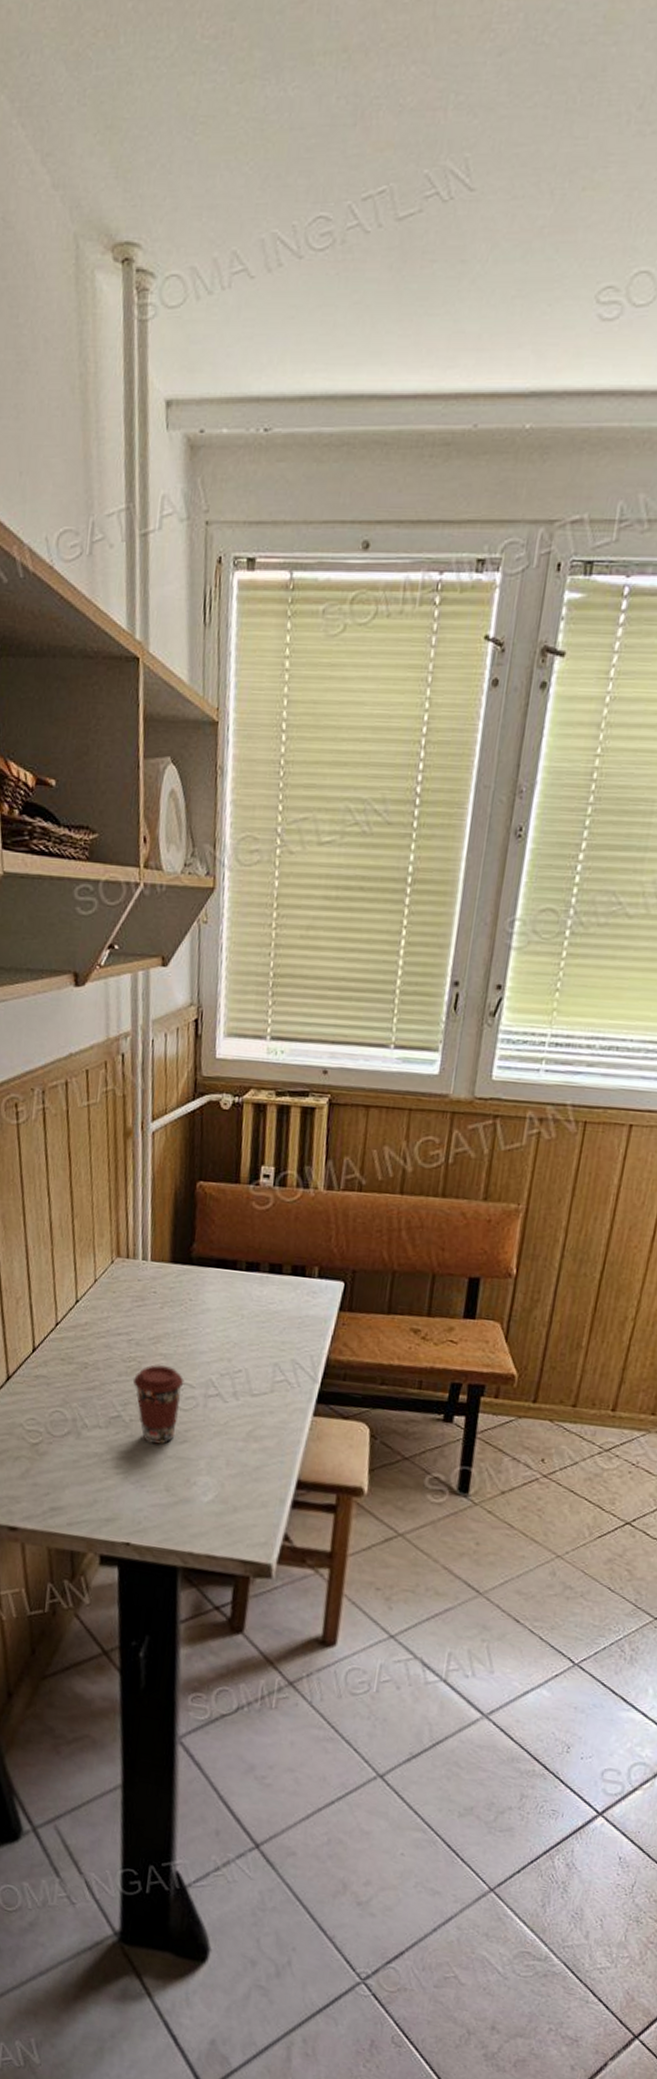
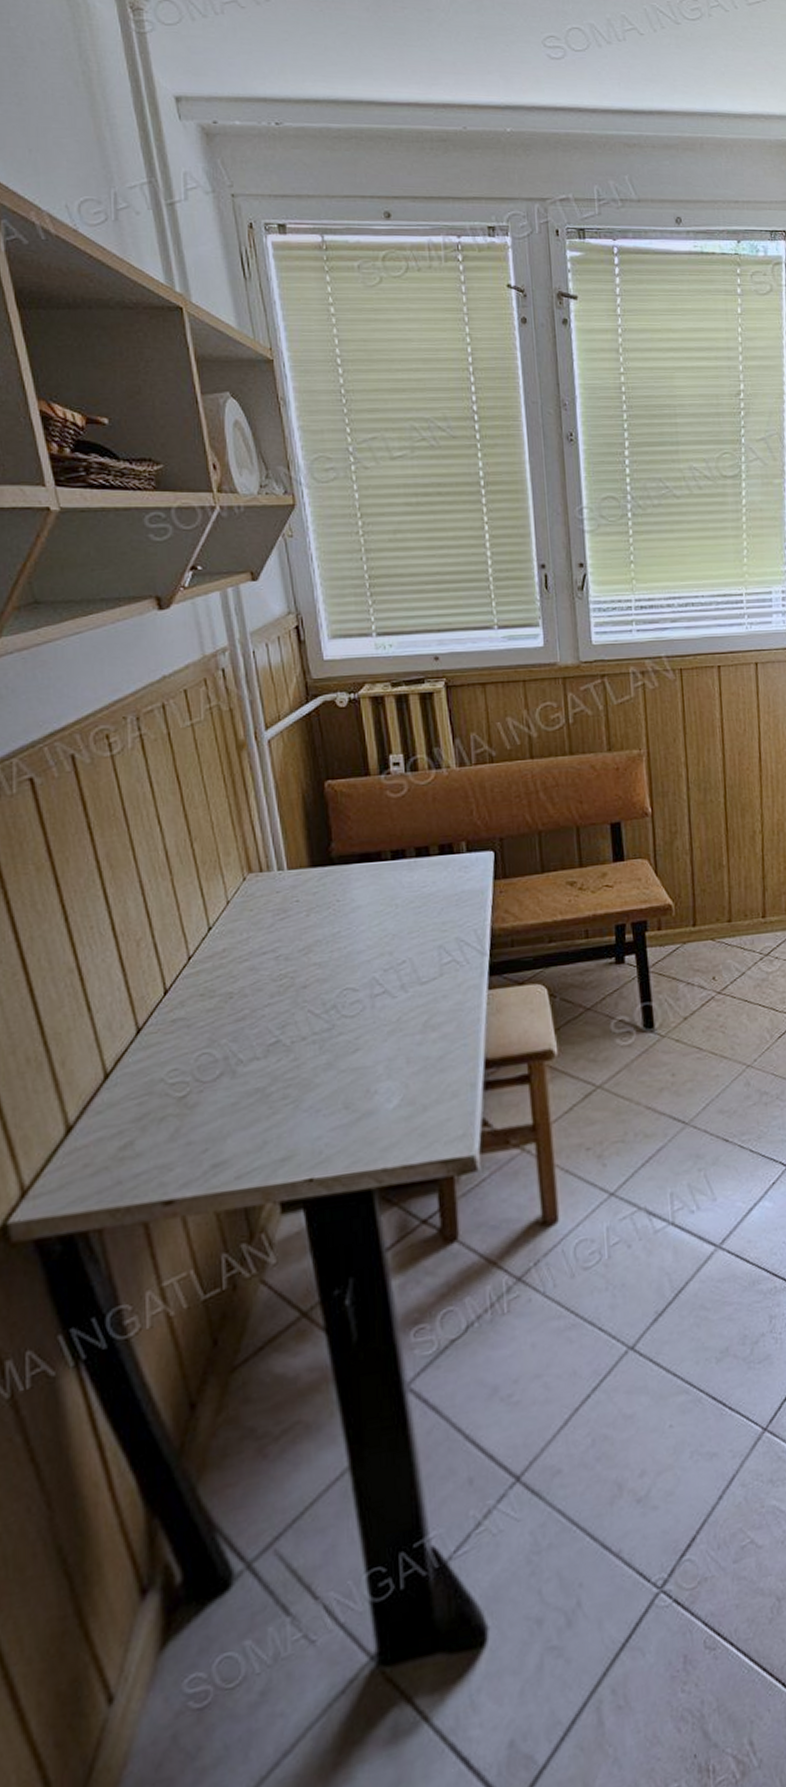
coffee cup: present [132,1365,185,1445] -> none [287,974,346,1062]

